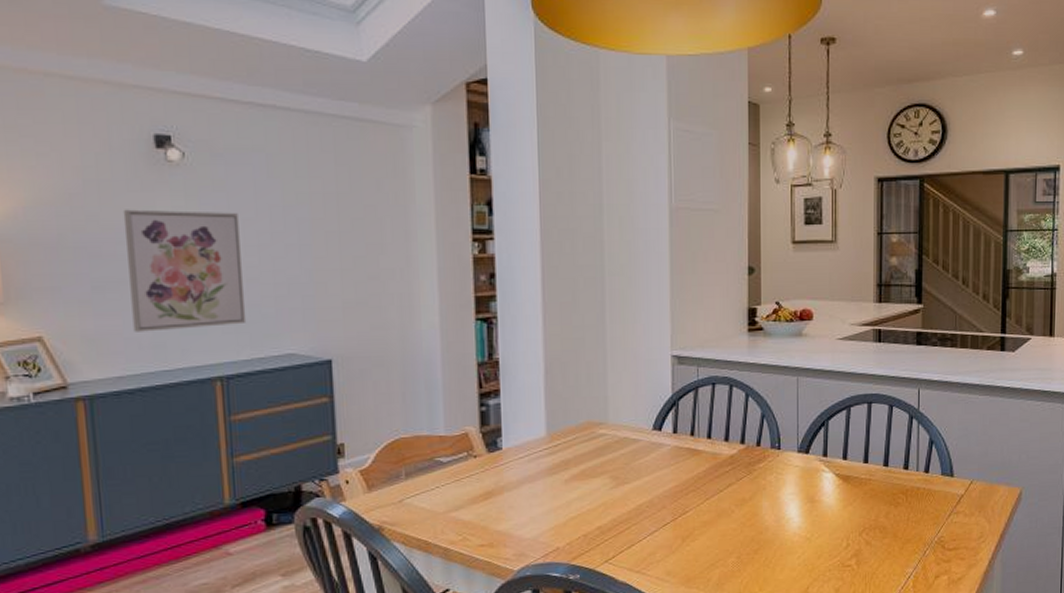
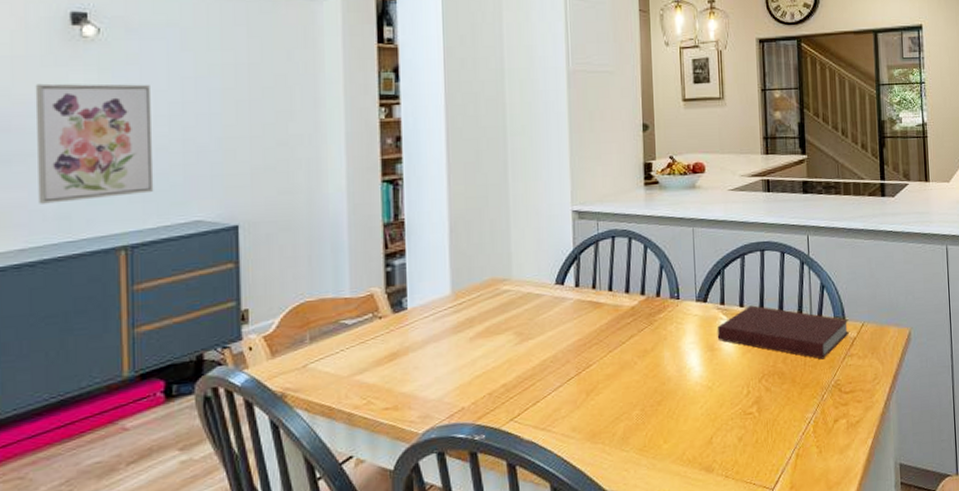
notebook: none [818,458,957,516] -> present [717,305,849,360]

